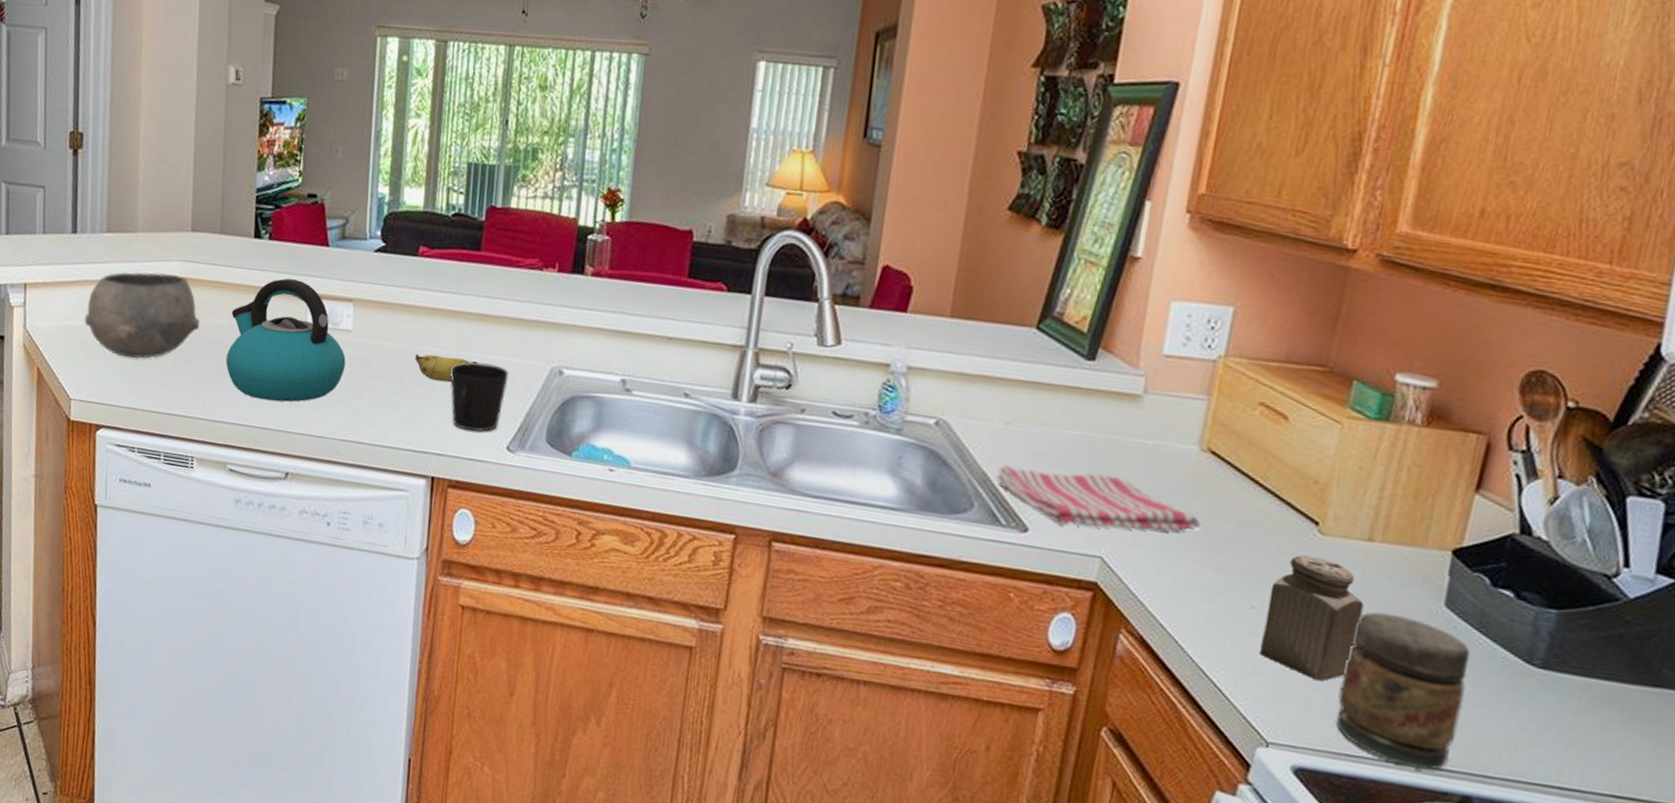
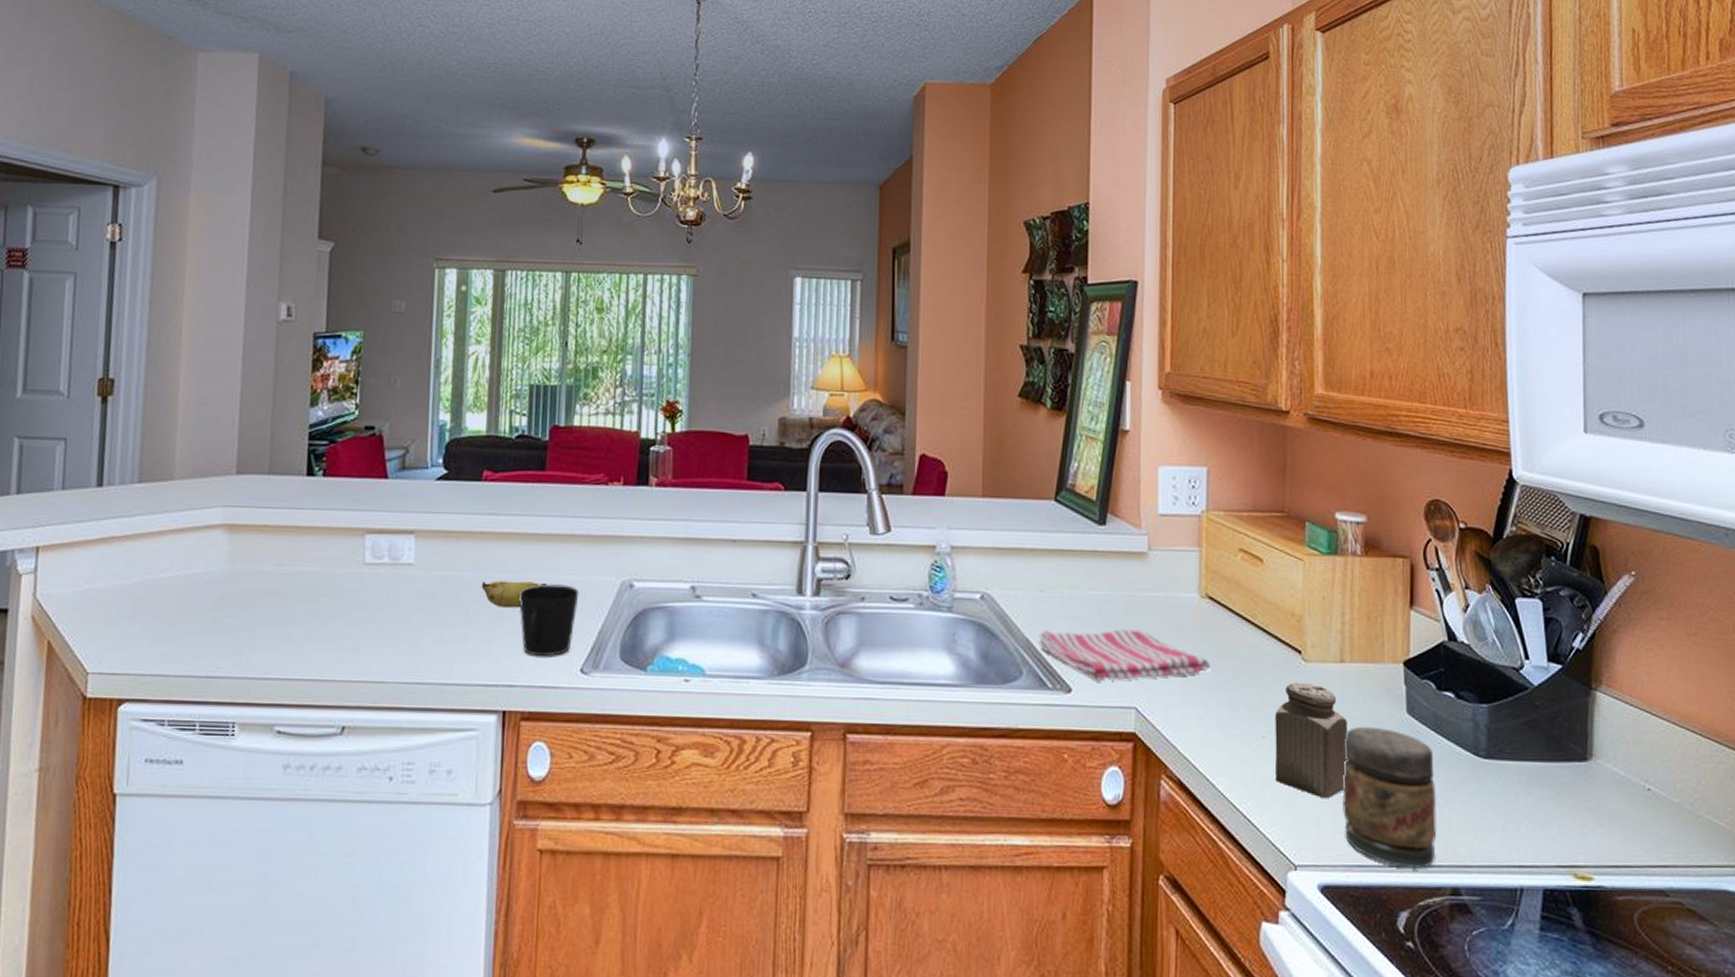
bowl: present [84,271,200,359] -> none [108,522,245,619]
kettle: present [225,278,346,402] -> none [273,515,408,649]

